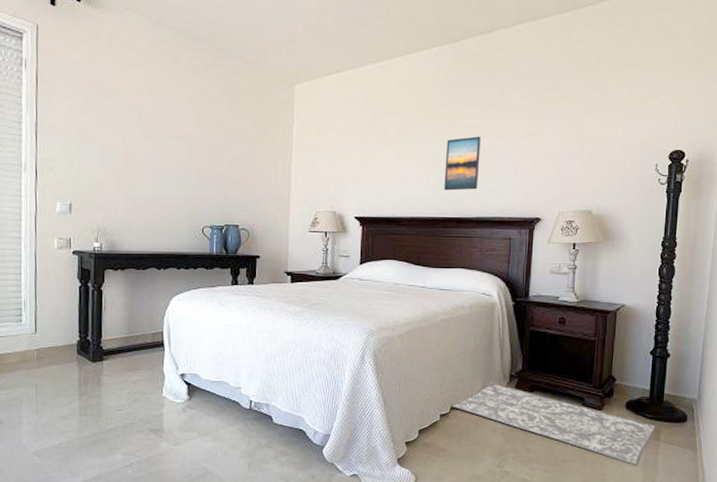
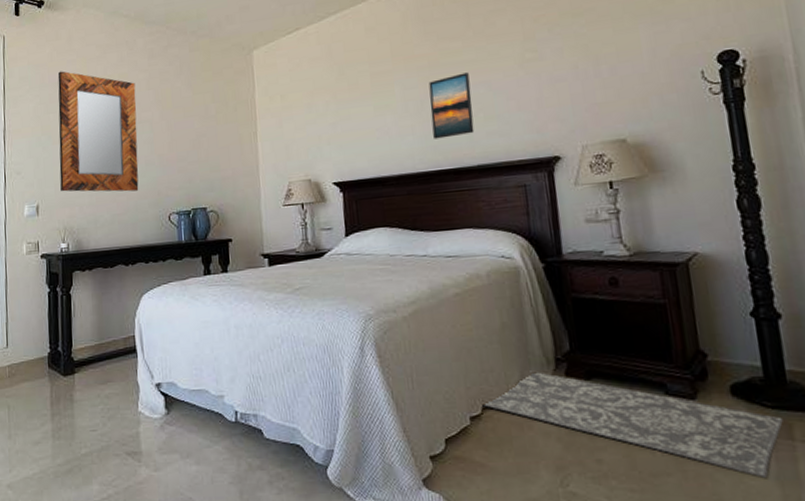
home mirror: none [95,73,177,202] -> present [57,71,139,192]

